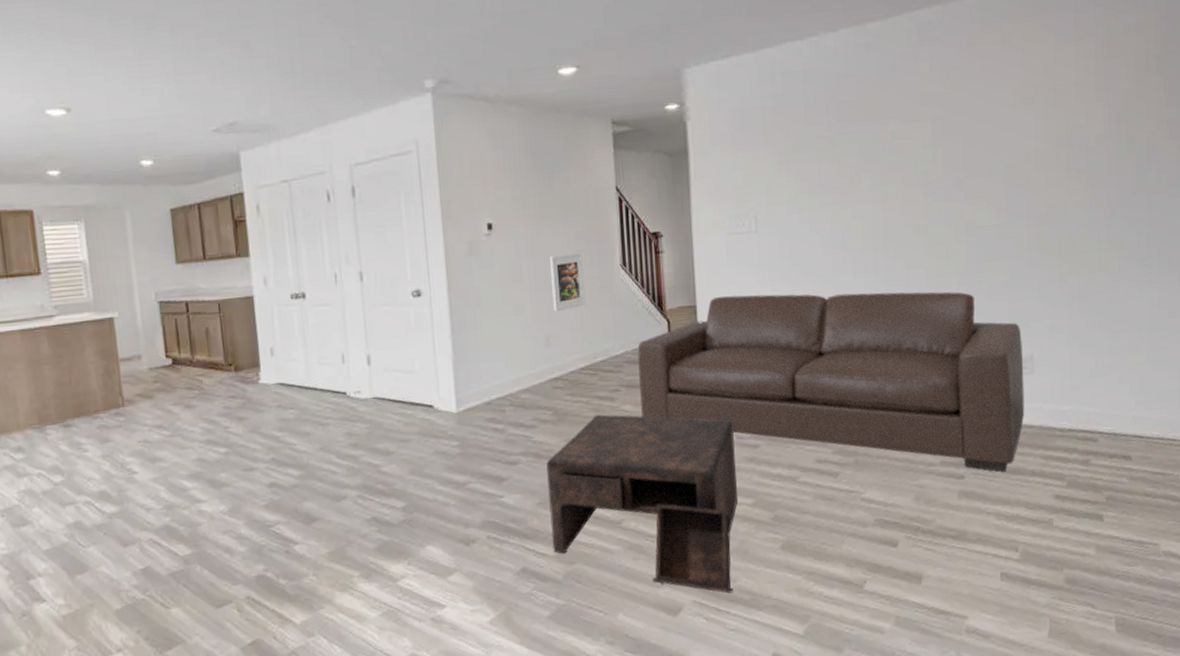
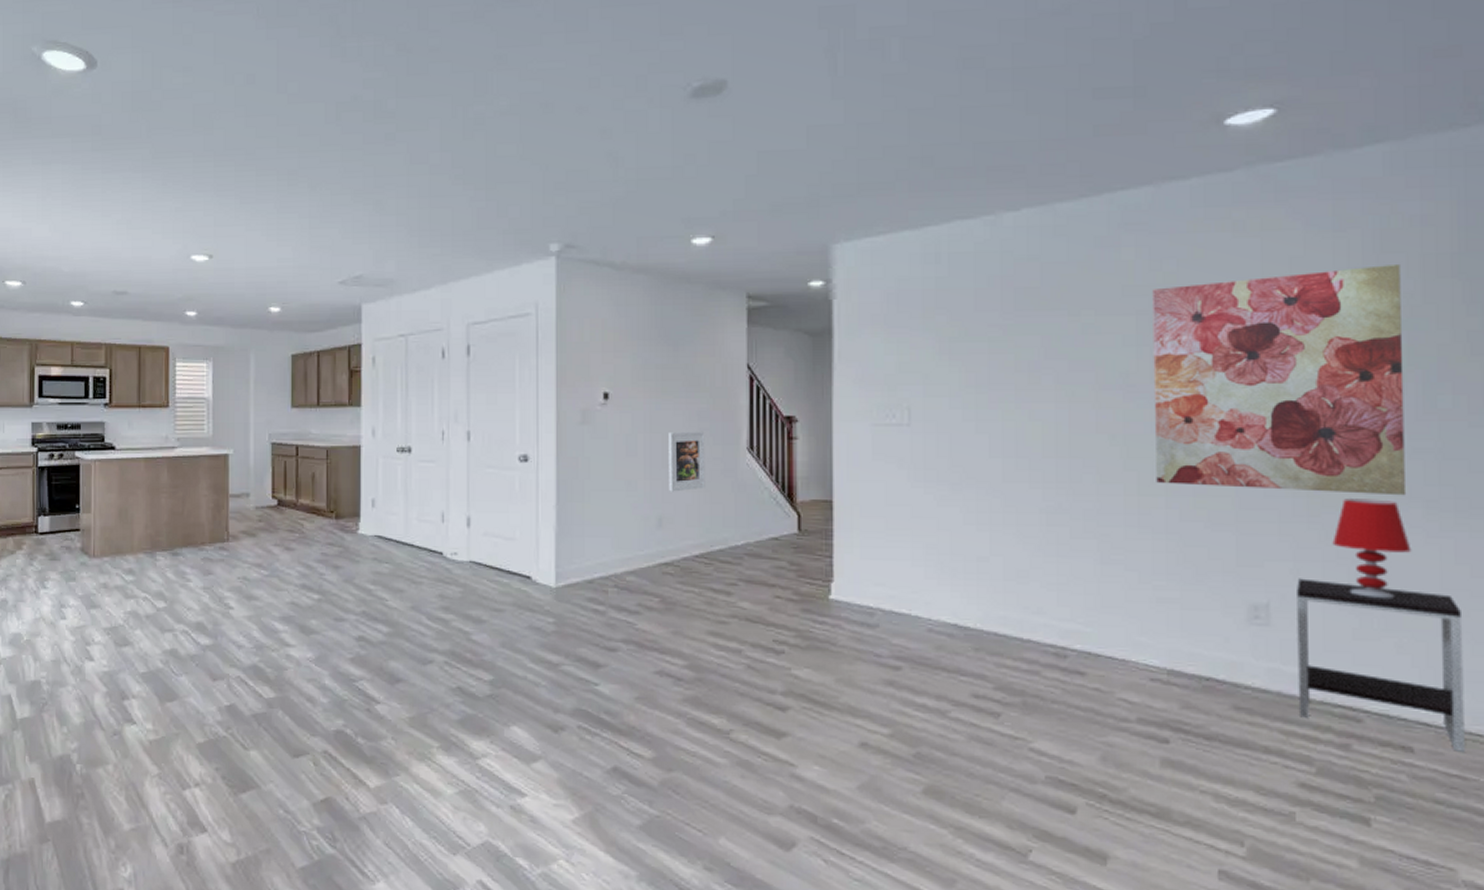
coffee table: present [546,414,739,594] -> none [649,609,872,836]
sofa: present [637,291,1025,471] -> none [761,492,1257,742]
wall art: none [944,67,1127,265] -> present [1152,265,1407,496]
side table: none [1052,332,1164,455] -> present [1297,578,1465,752]
table lamp: none [1076,262,1130,342] -> present [1332,499,1412,599]

